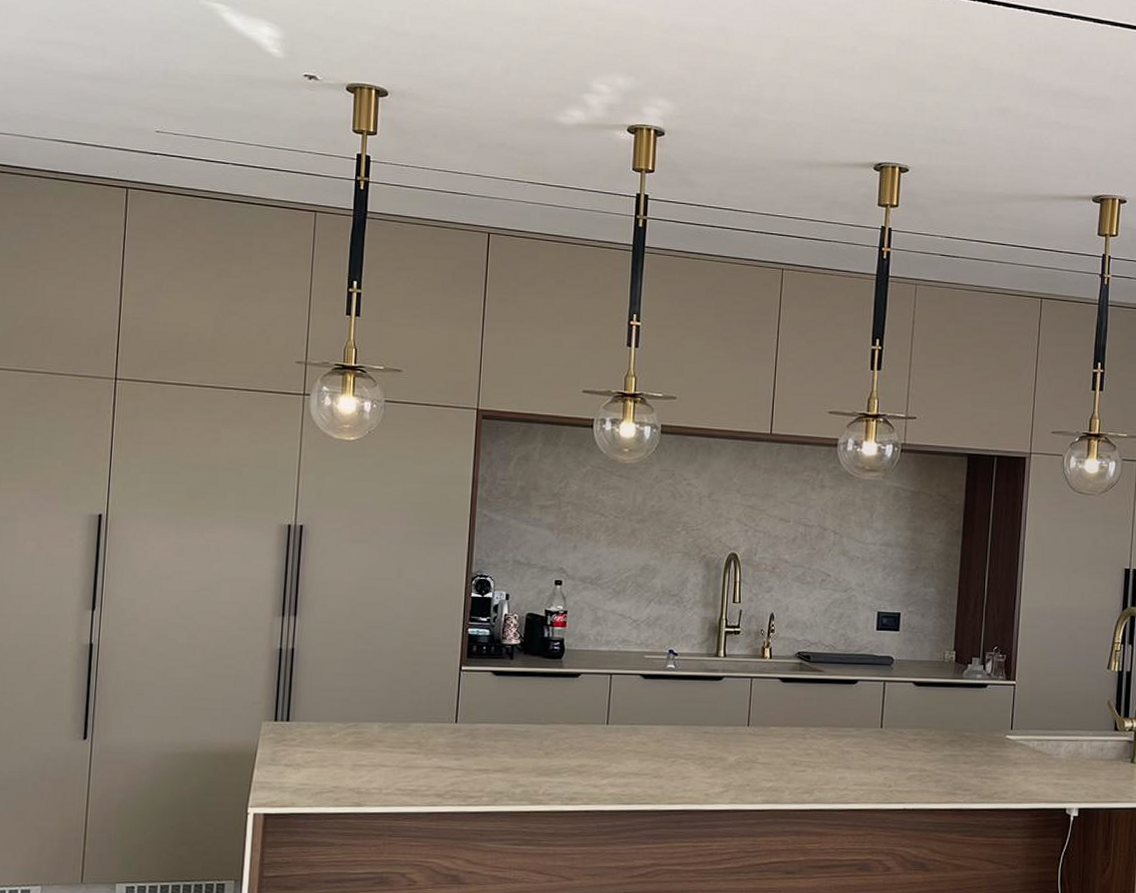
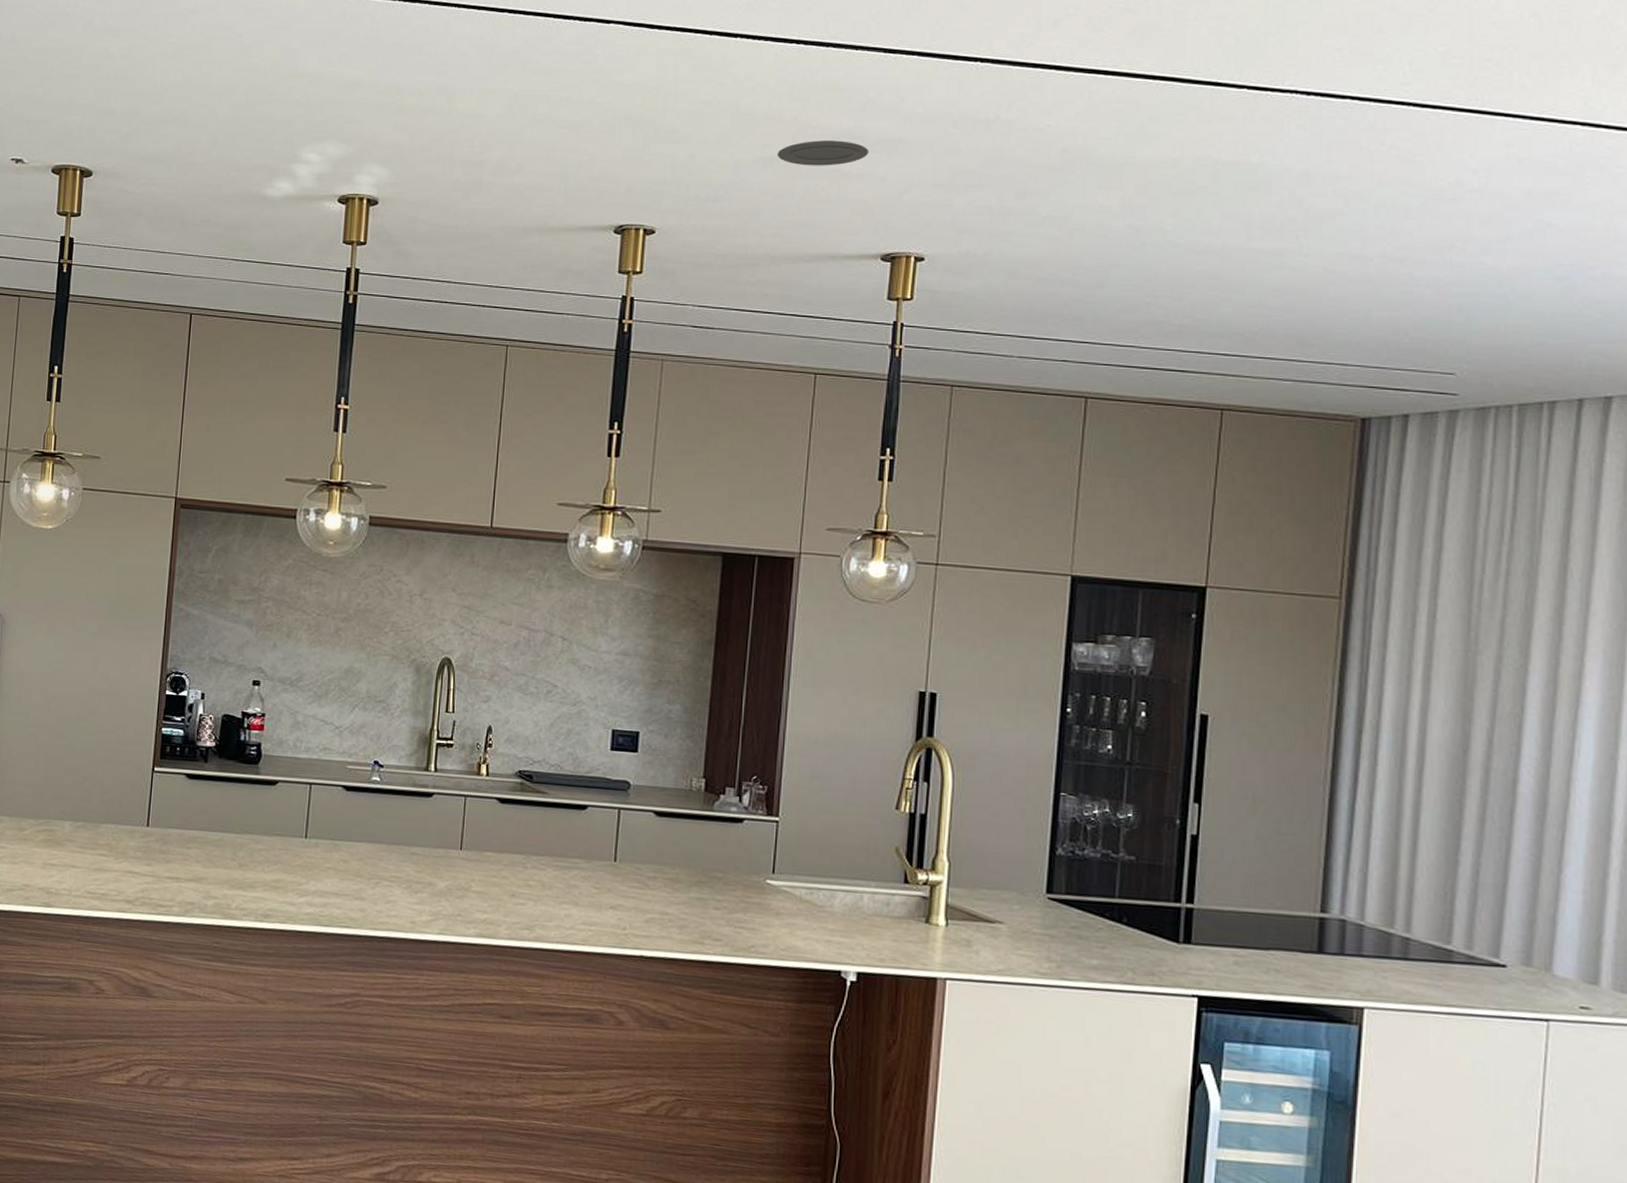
recessed light: none [1008,95,1082,118] -> present [777,141,868,166]

